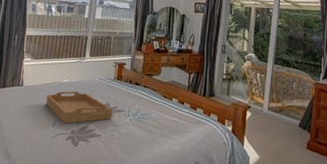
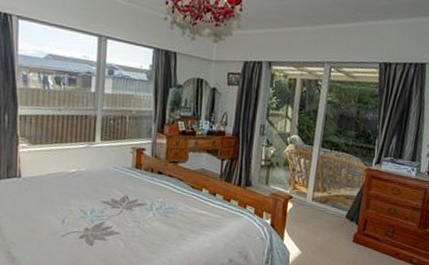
serving tray: present [46,91,112,124] -> none [51,182,132,221]

